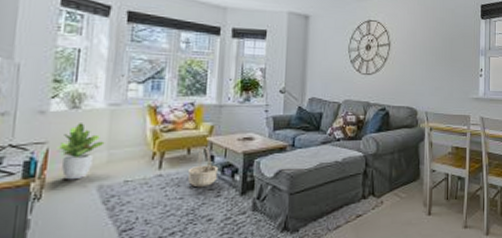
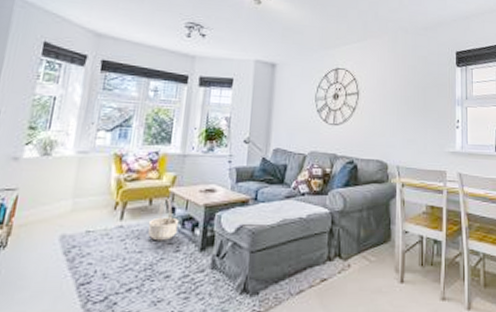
potted plant: present [57,123,105,180] -> none [25,170,71,228]

